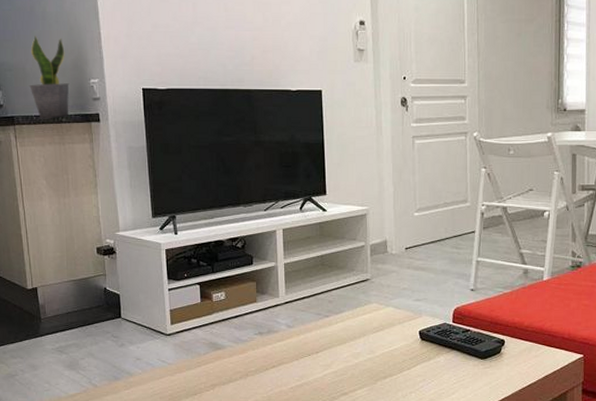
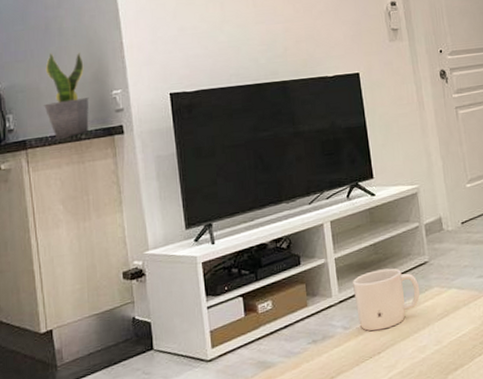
mug: none [299,280,360,334] -> present [353,268,420,333]

